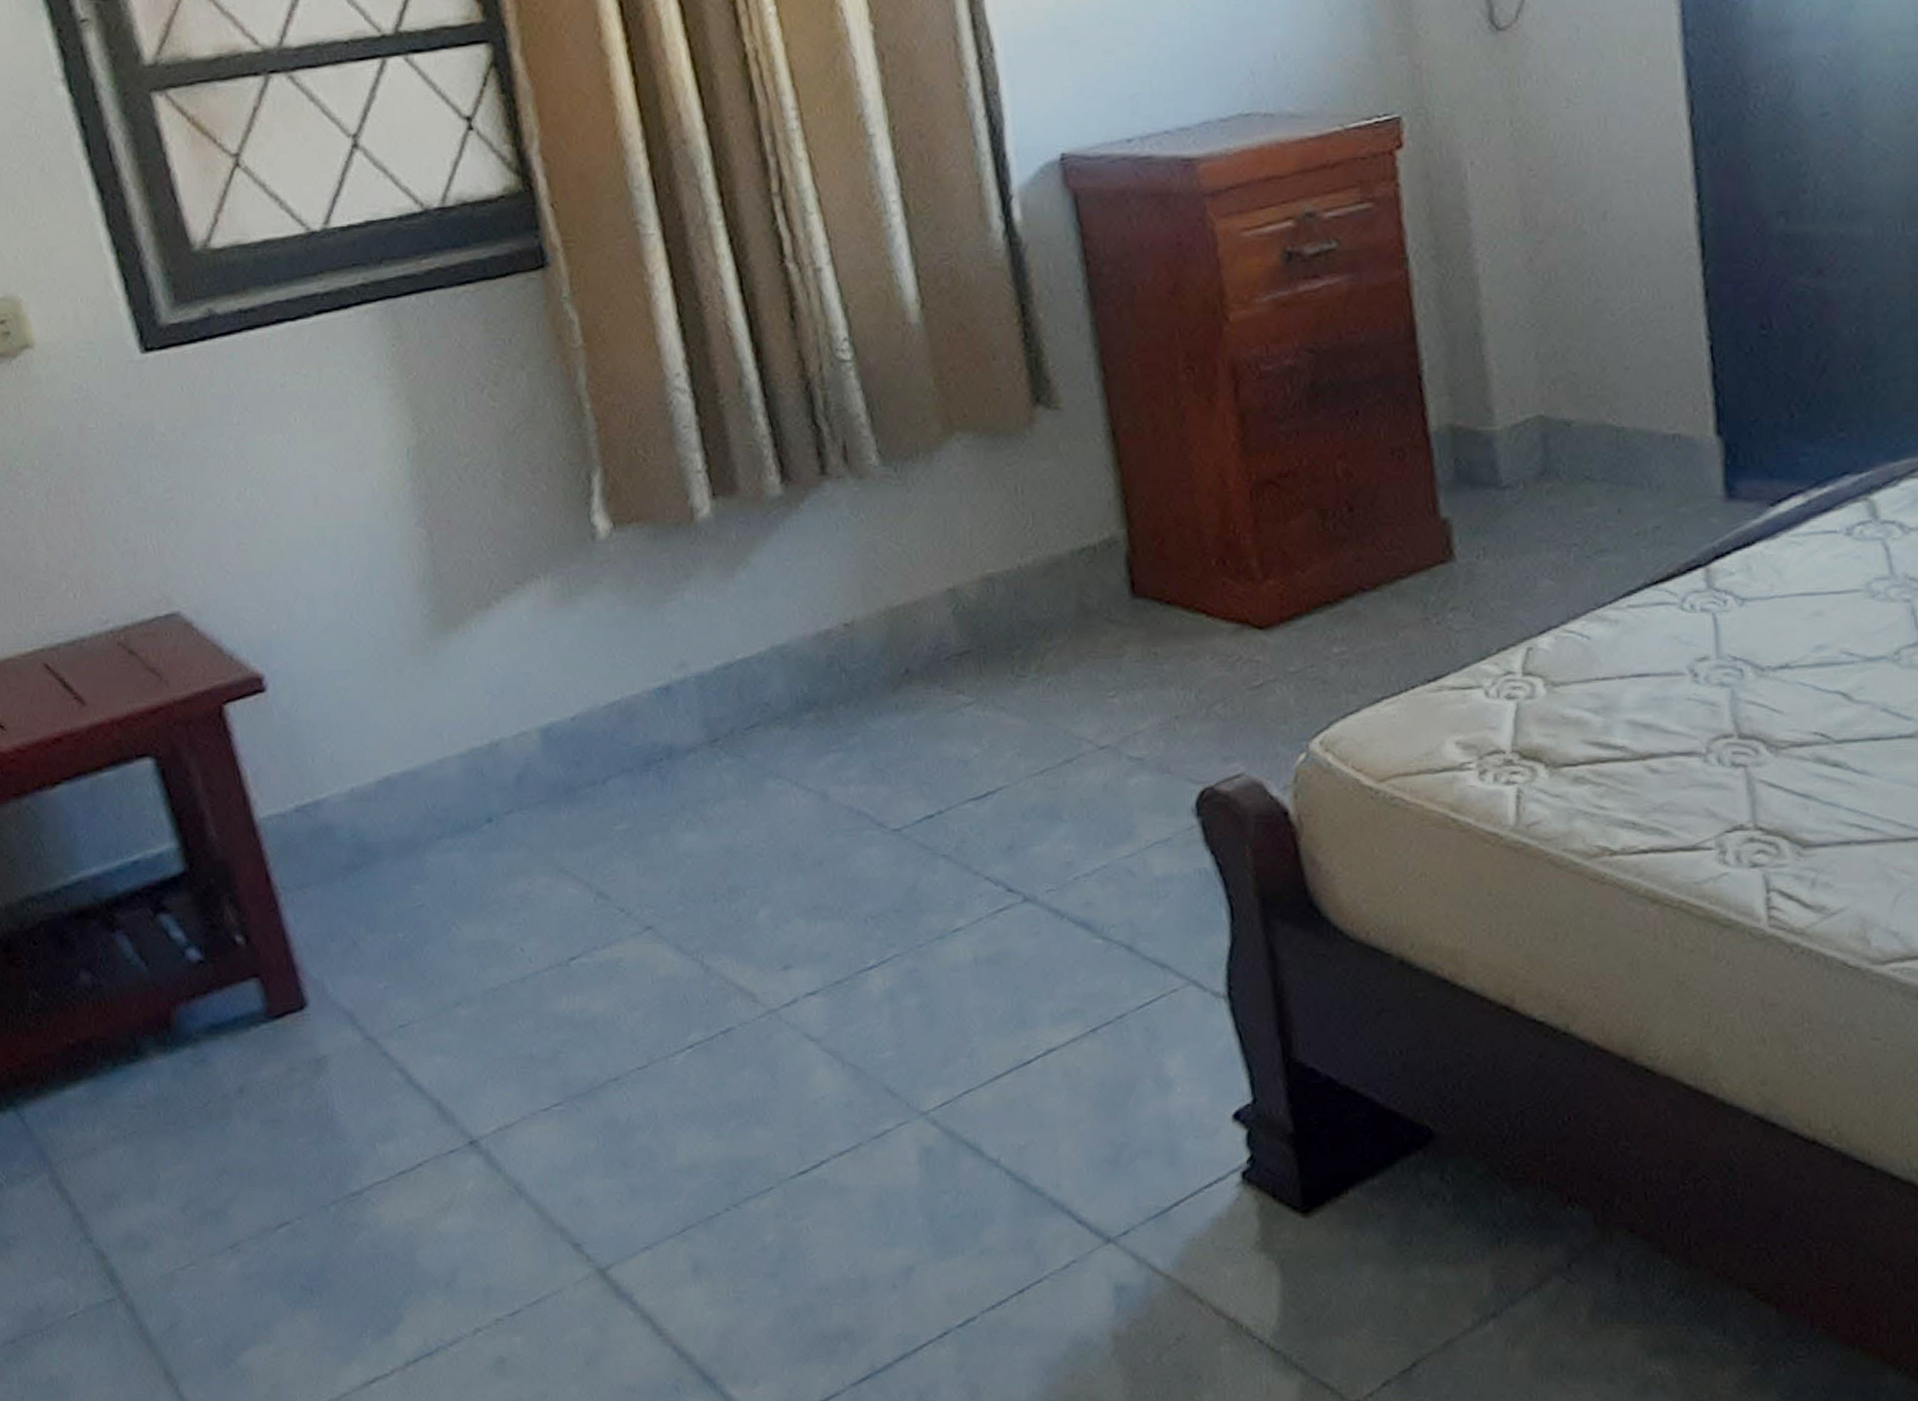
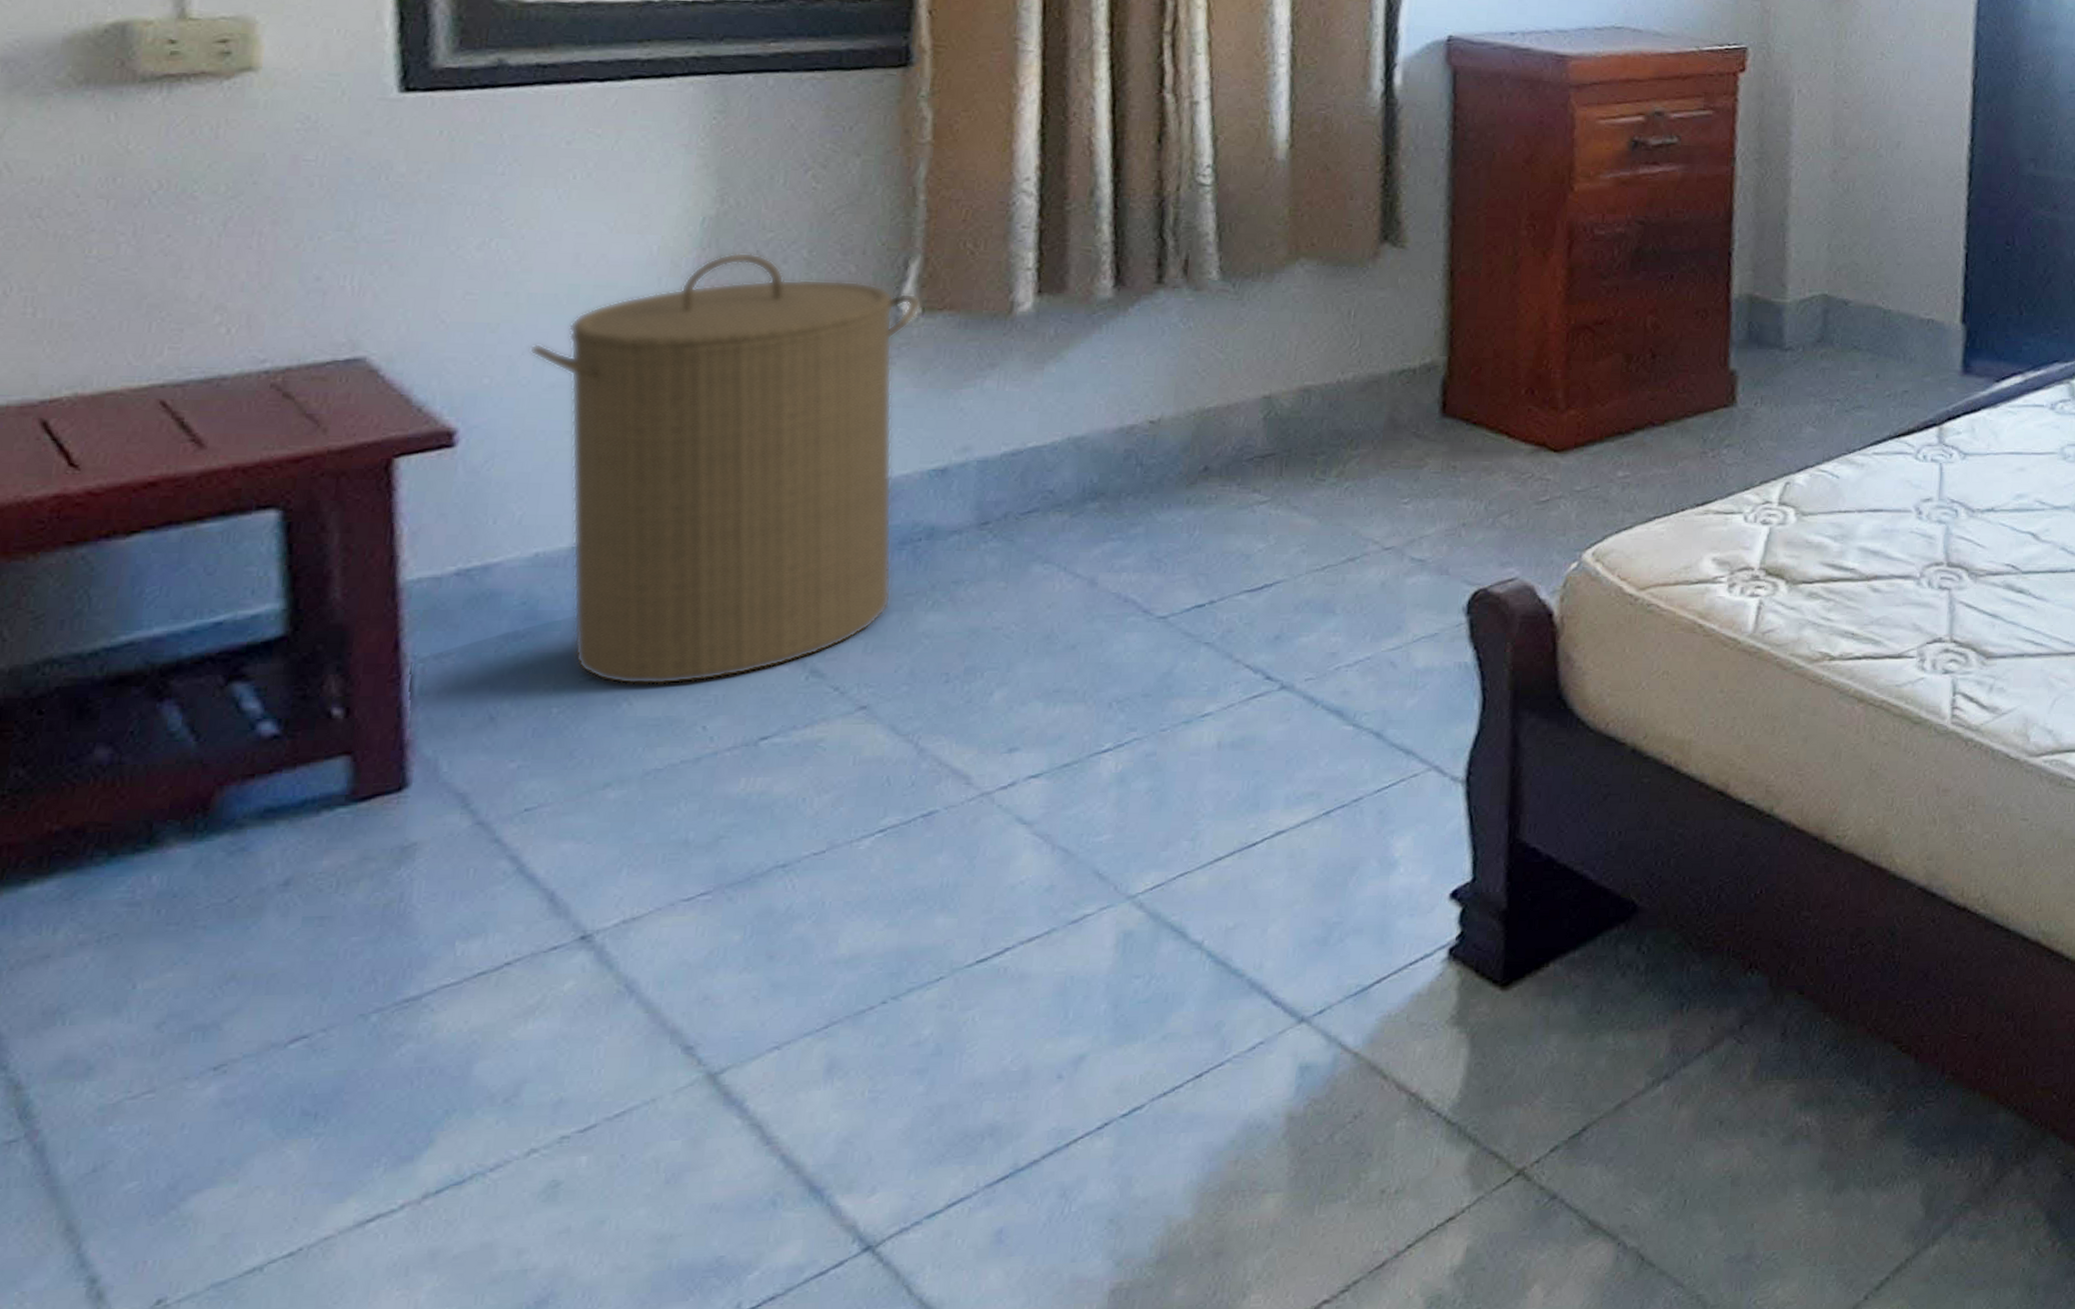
laundry hamper: none [300,480,650,910] -> present [529,252,921,685]

